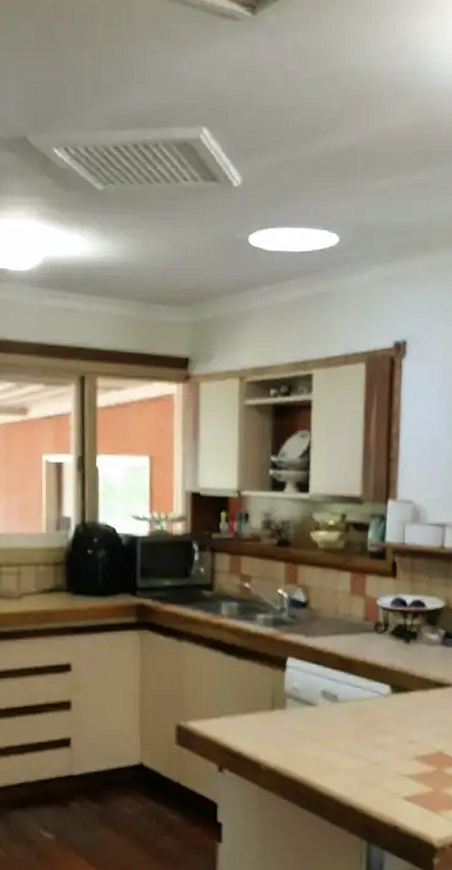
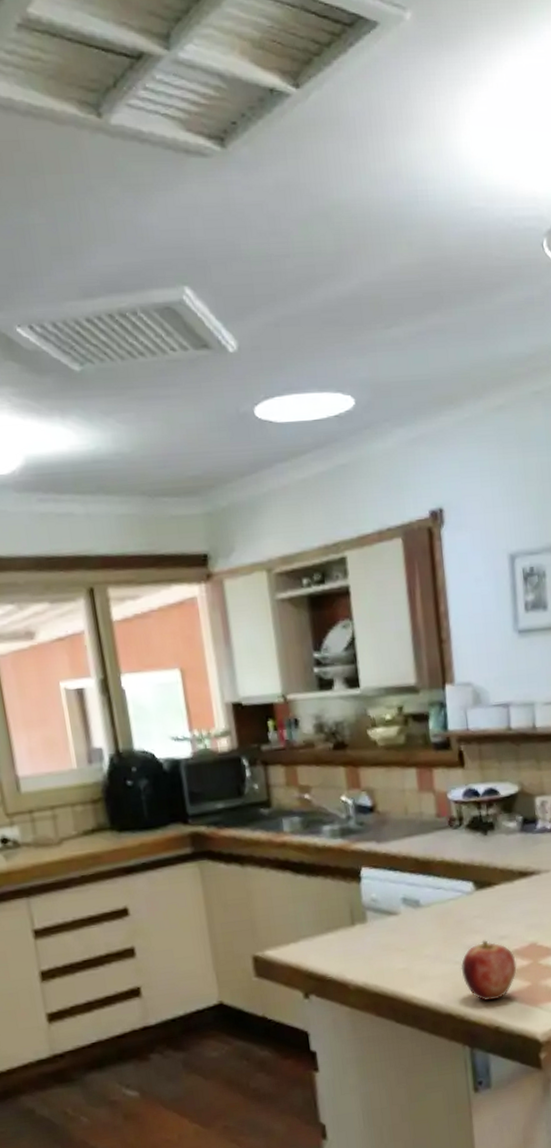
apple: none [368,742,422,800] -> present [461,940,517,1001]

